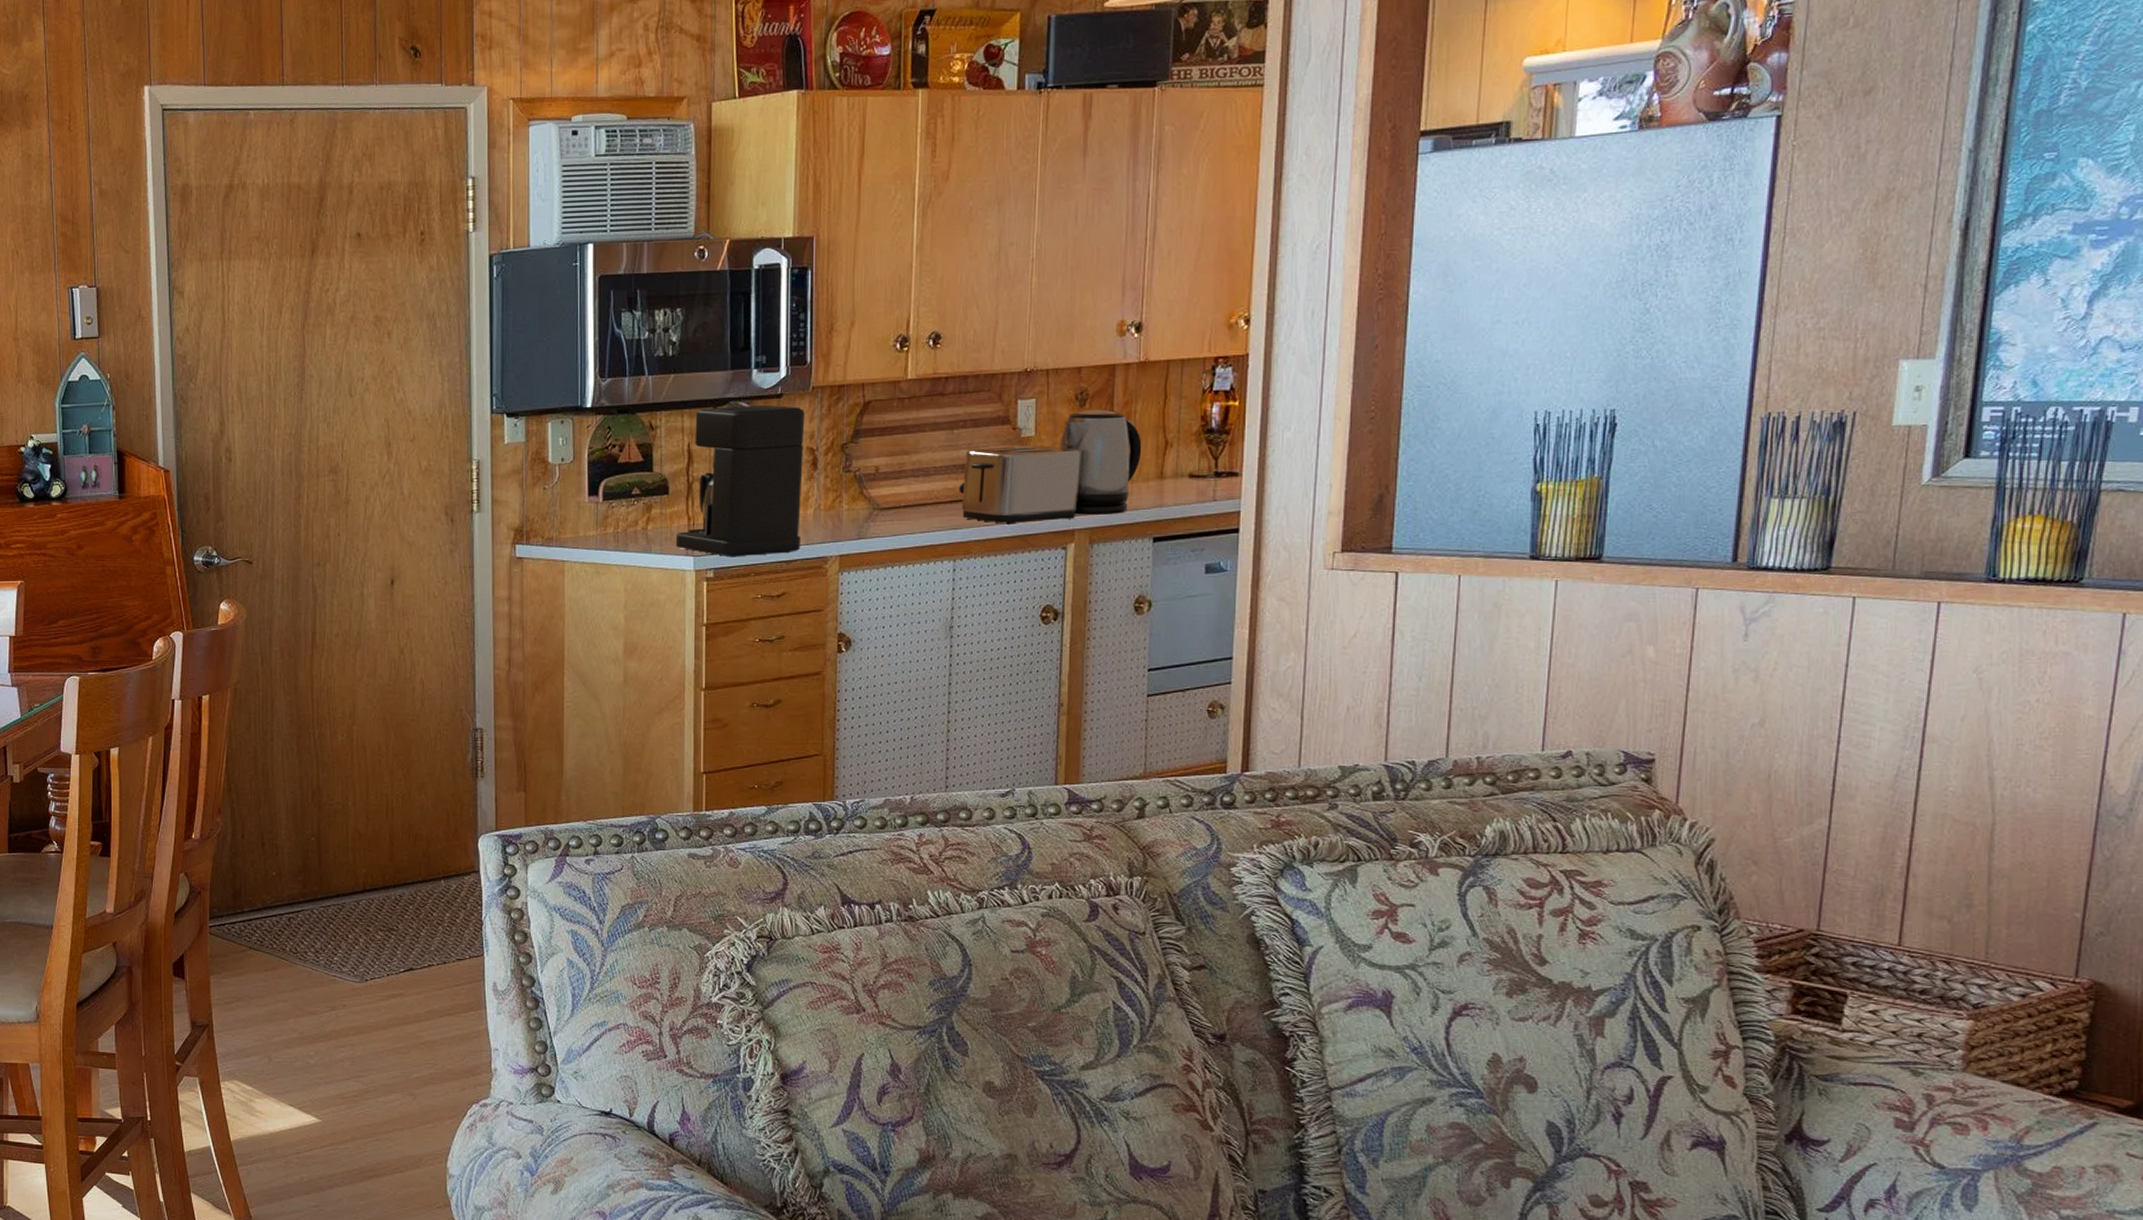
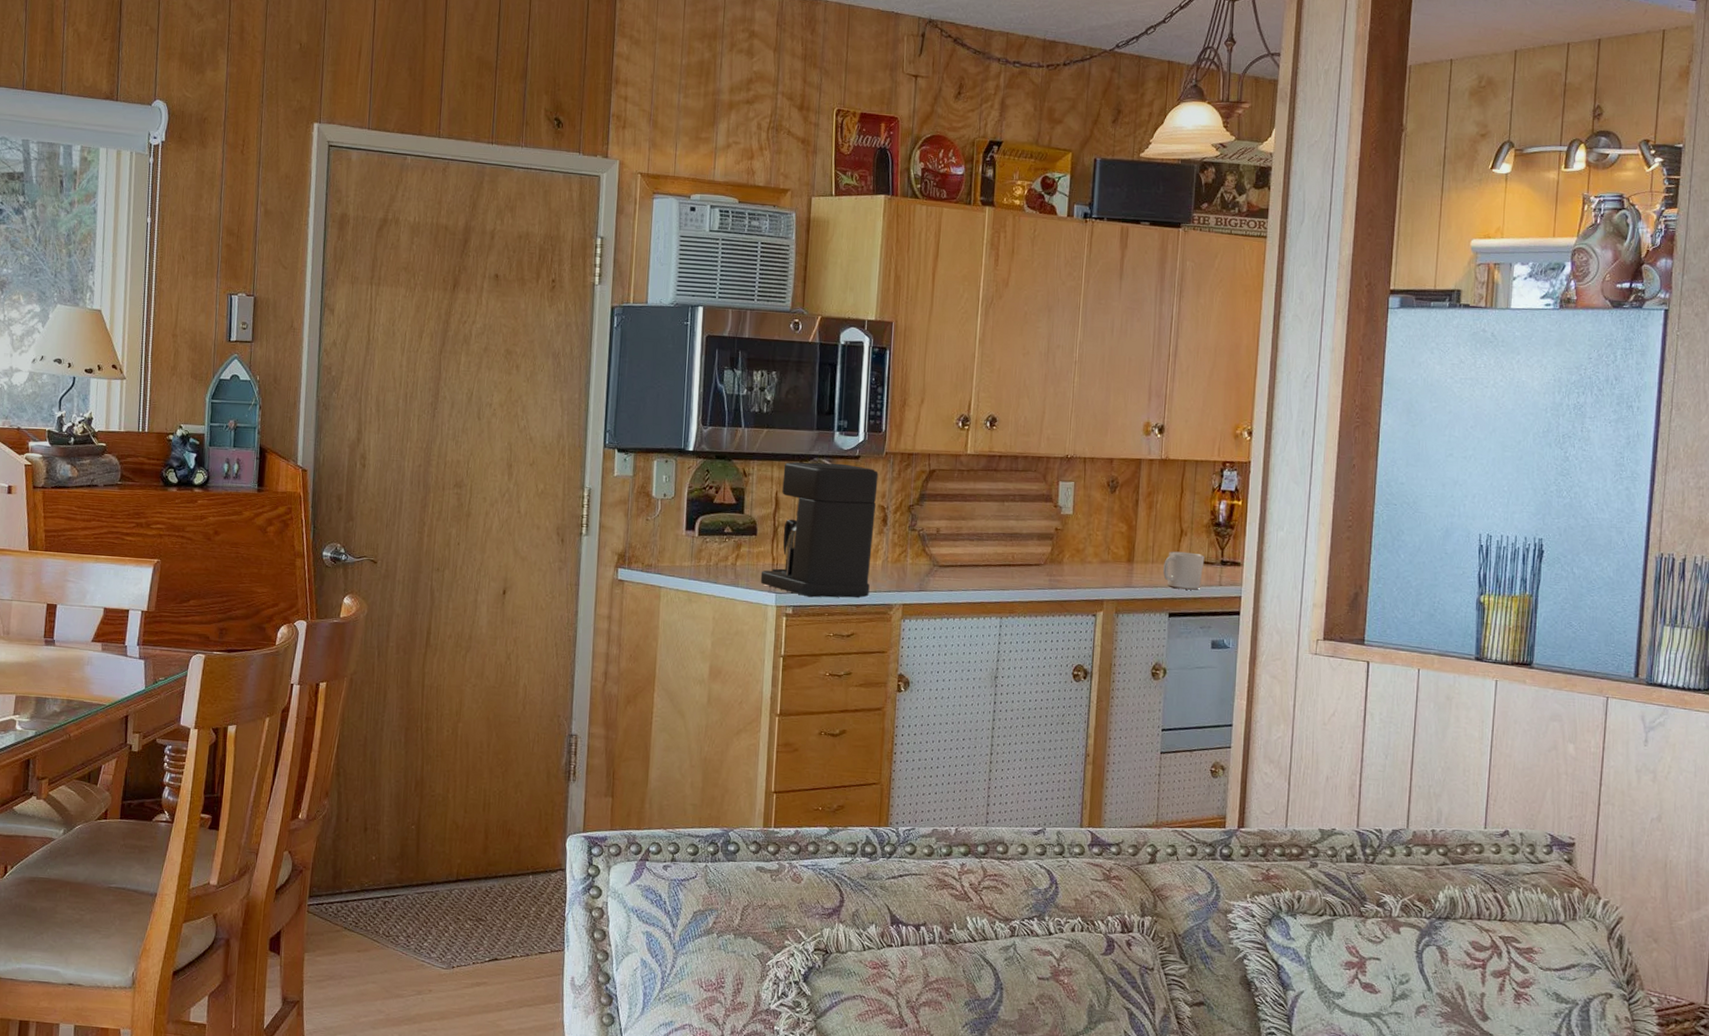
toaster: present [958,445,1082,525] -> none [1006,520,1111,590]
kettle: present [1059,409,1142,515] -> none [1092,495,1162,590]
mug: none [1145,466,1195,509] -> present [1163,551,1205,590]

